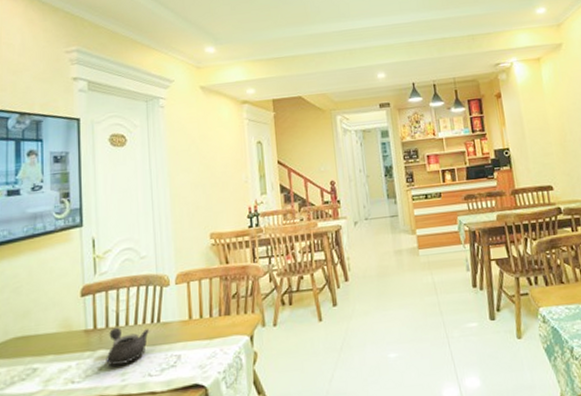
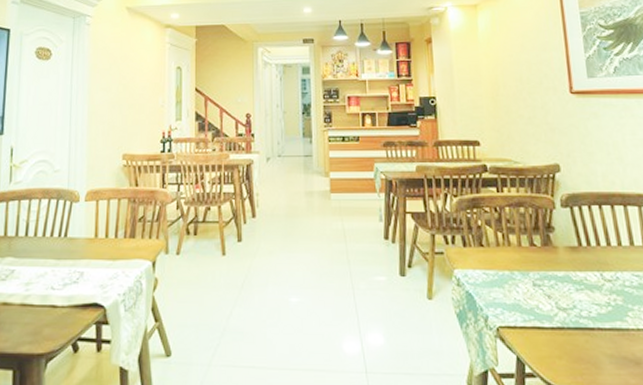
teapot: present [106,327,150,366] -> none [12,237,57,275]

